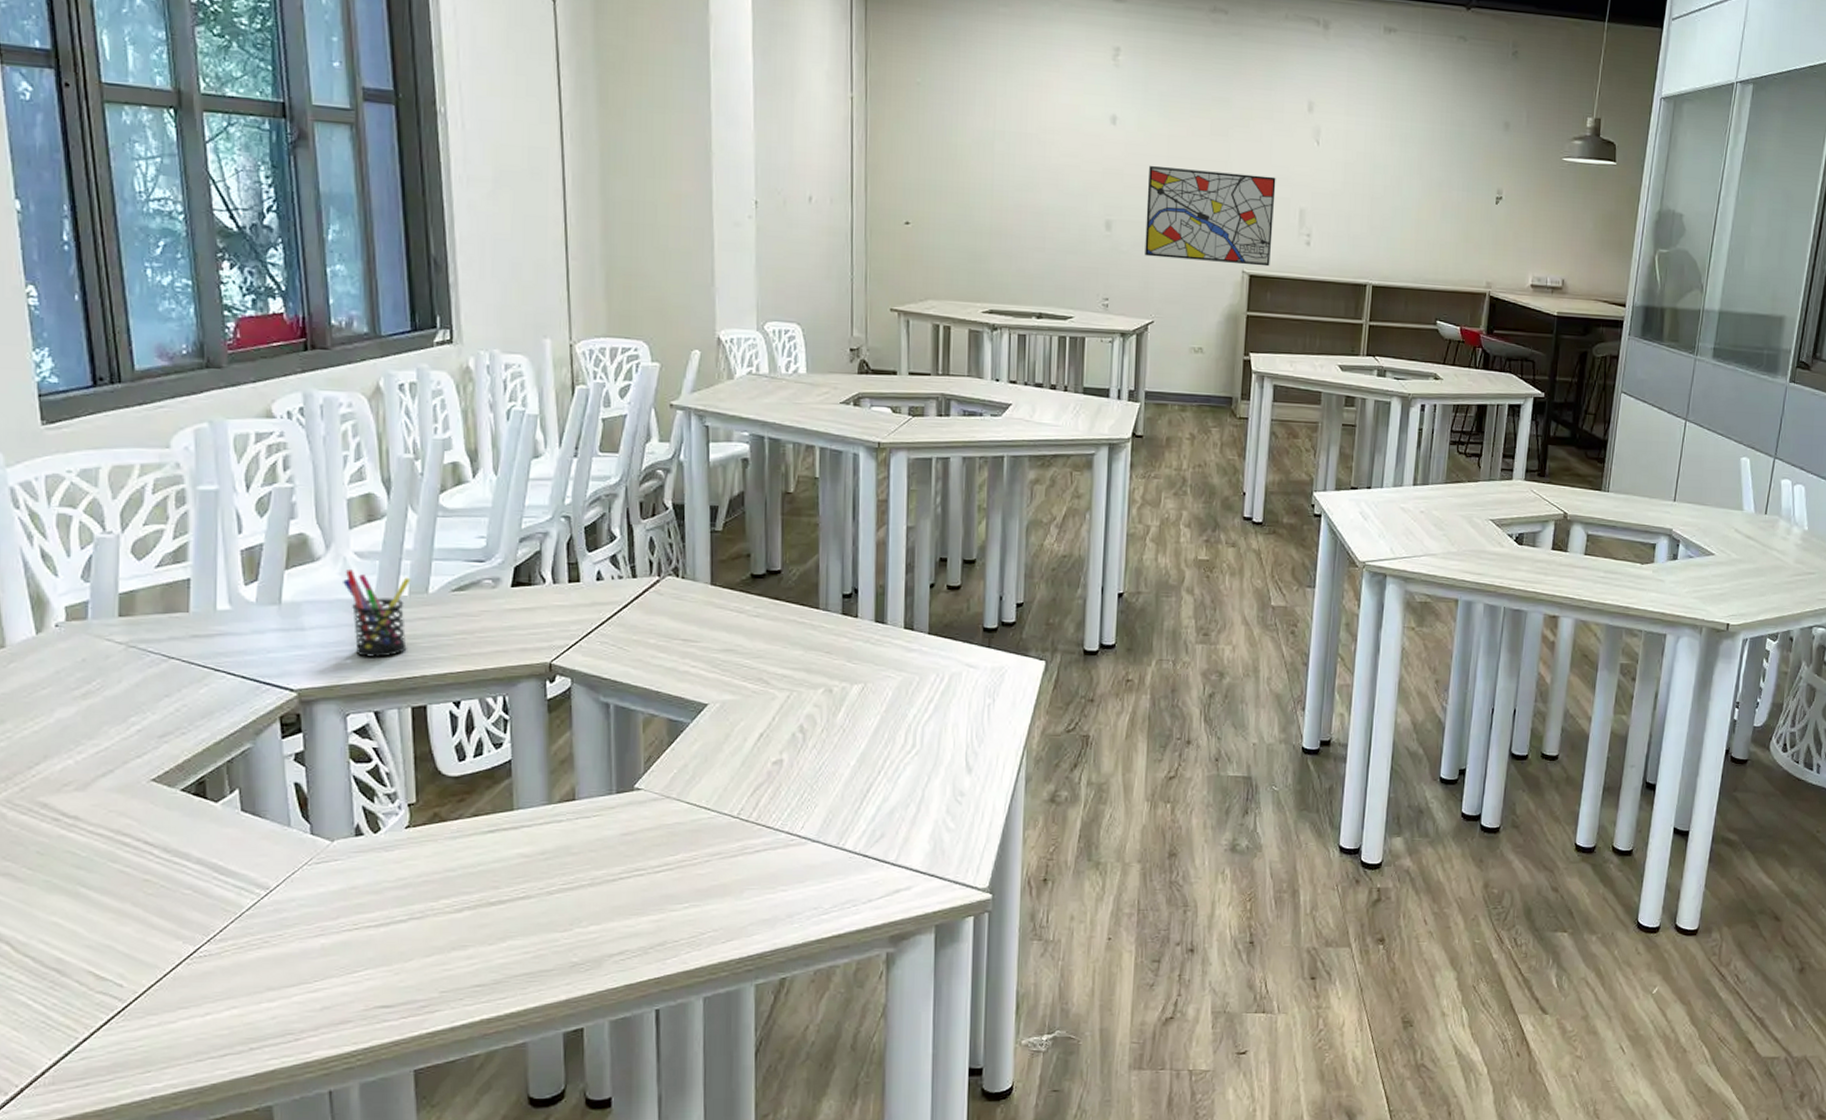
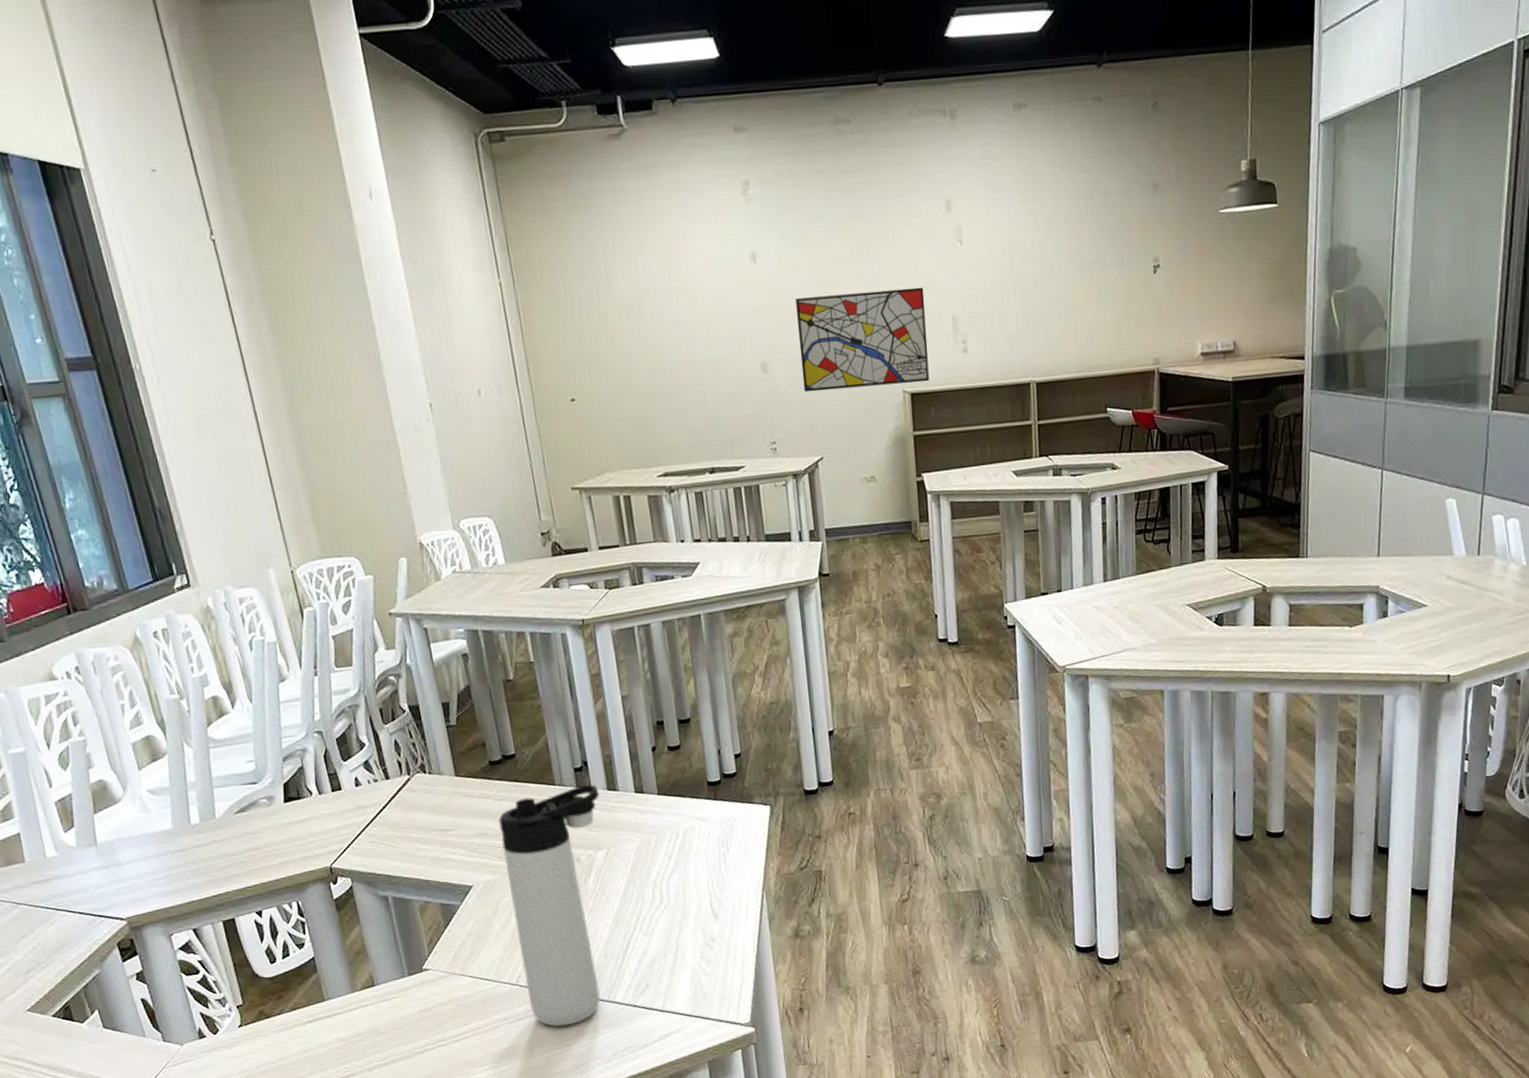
pen holder: present [343,570,411,657] -> none [143,806,208,882]
thermos bottle: none [747,613,866,869] -> present [498,784,601,1027]

